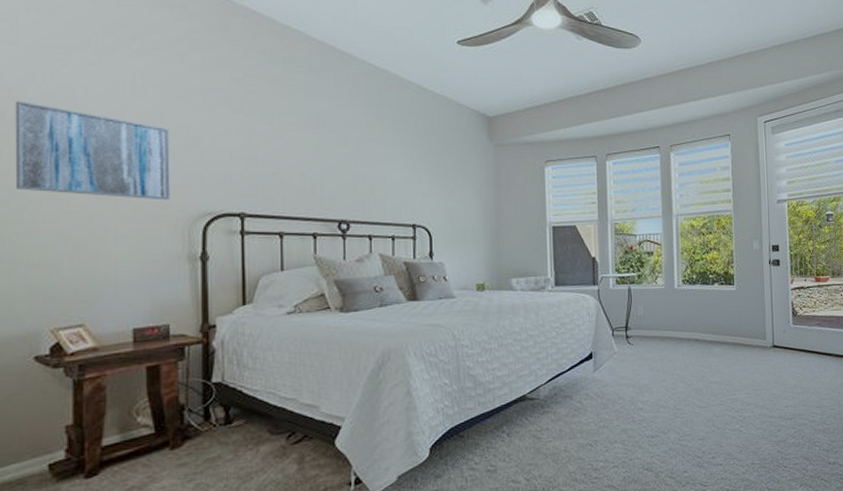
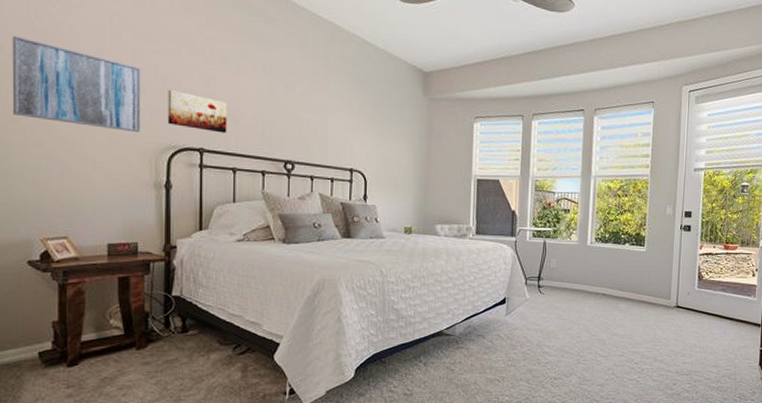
wall art: none [201,150,271,195] -> present [167,89,228,133]

